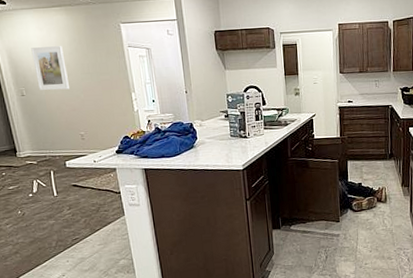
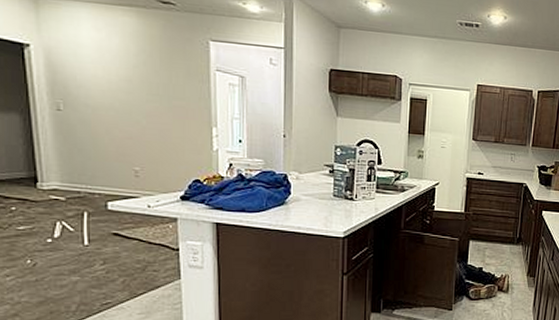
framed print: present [31,46,69,91] -> none [80,51,127,111]

